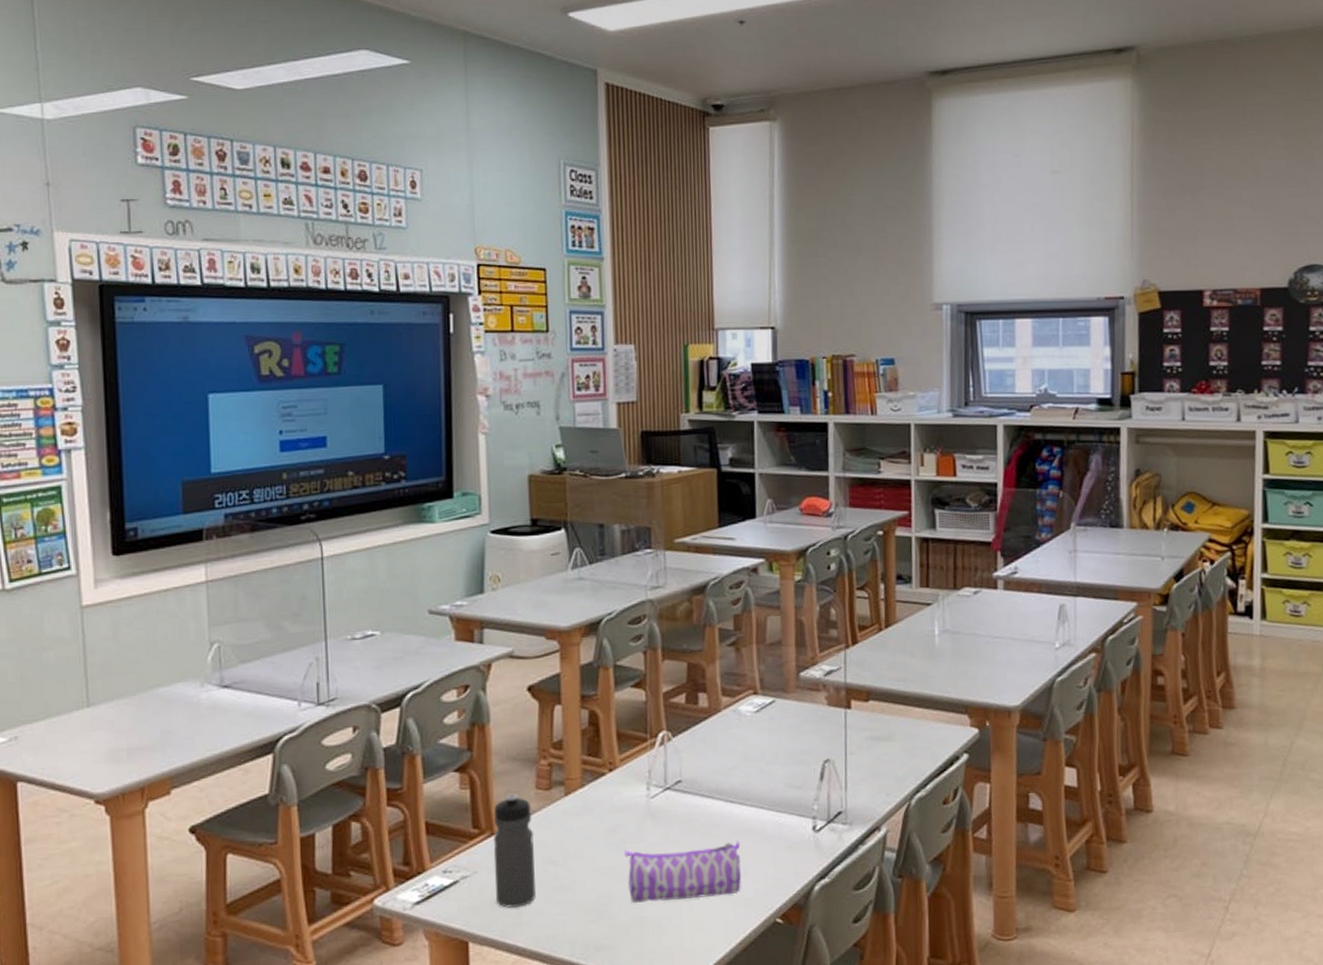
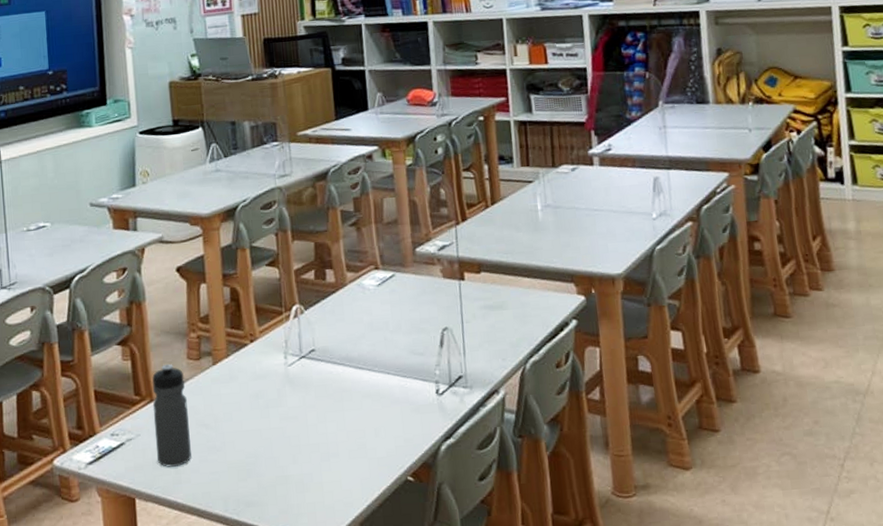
pencil case: present [624,840,742,904] -> none [267,403,374,463]

